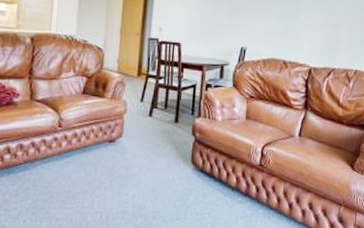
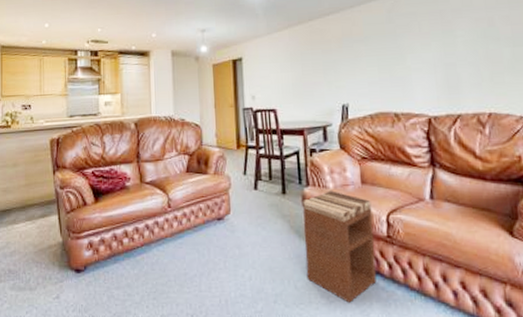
nightstand: none [186,123,251,219] -> present [303,190,377,303]

